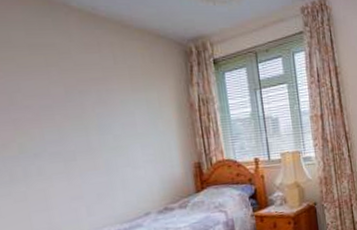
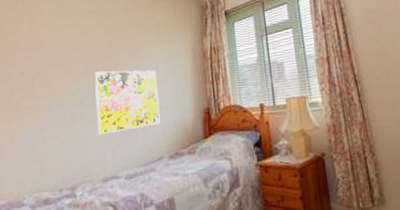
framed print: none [50,119,144,193] -> present [95,70,160,135]

